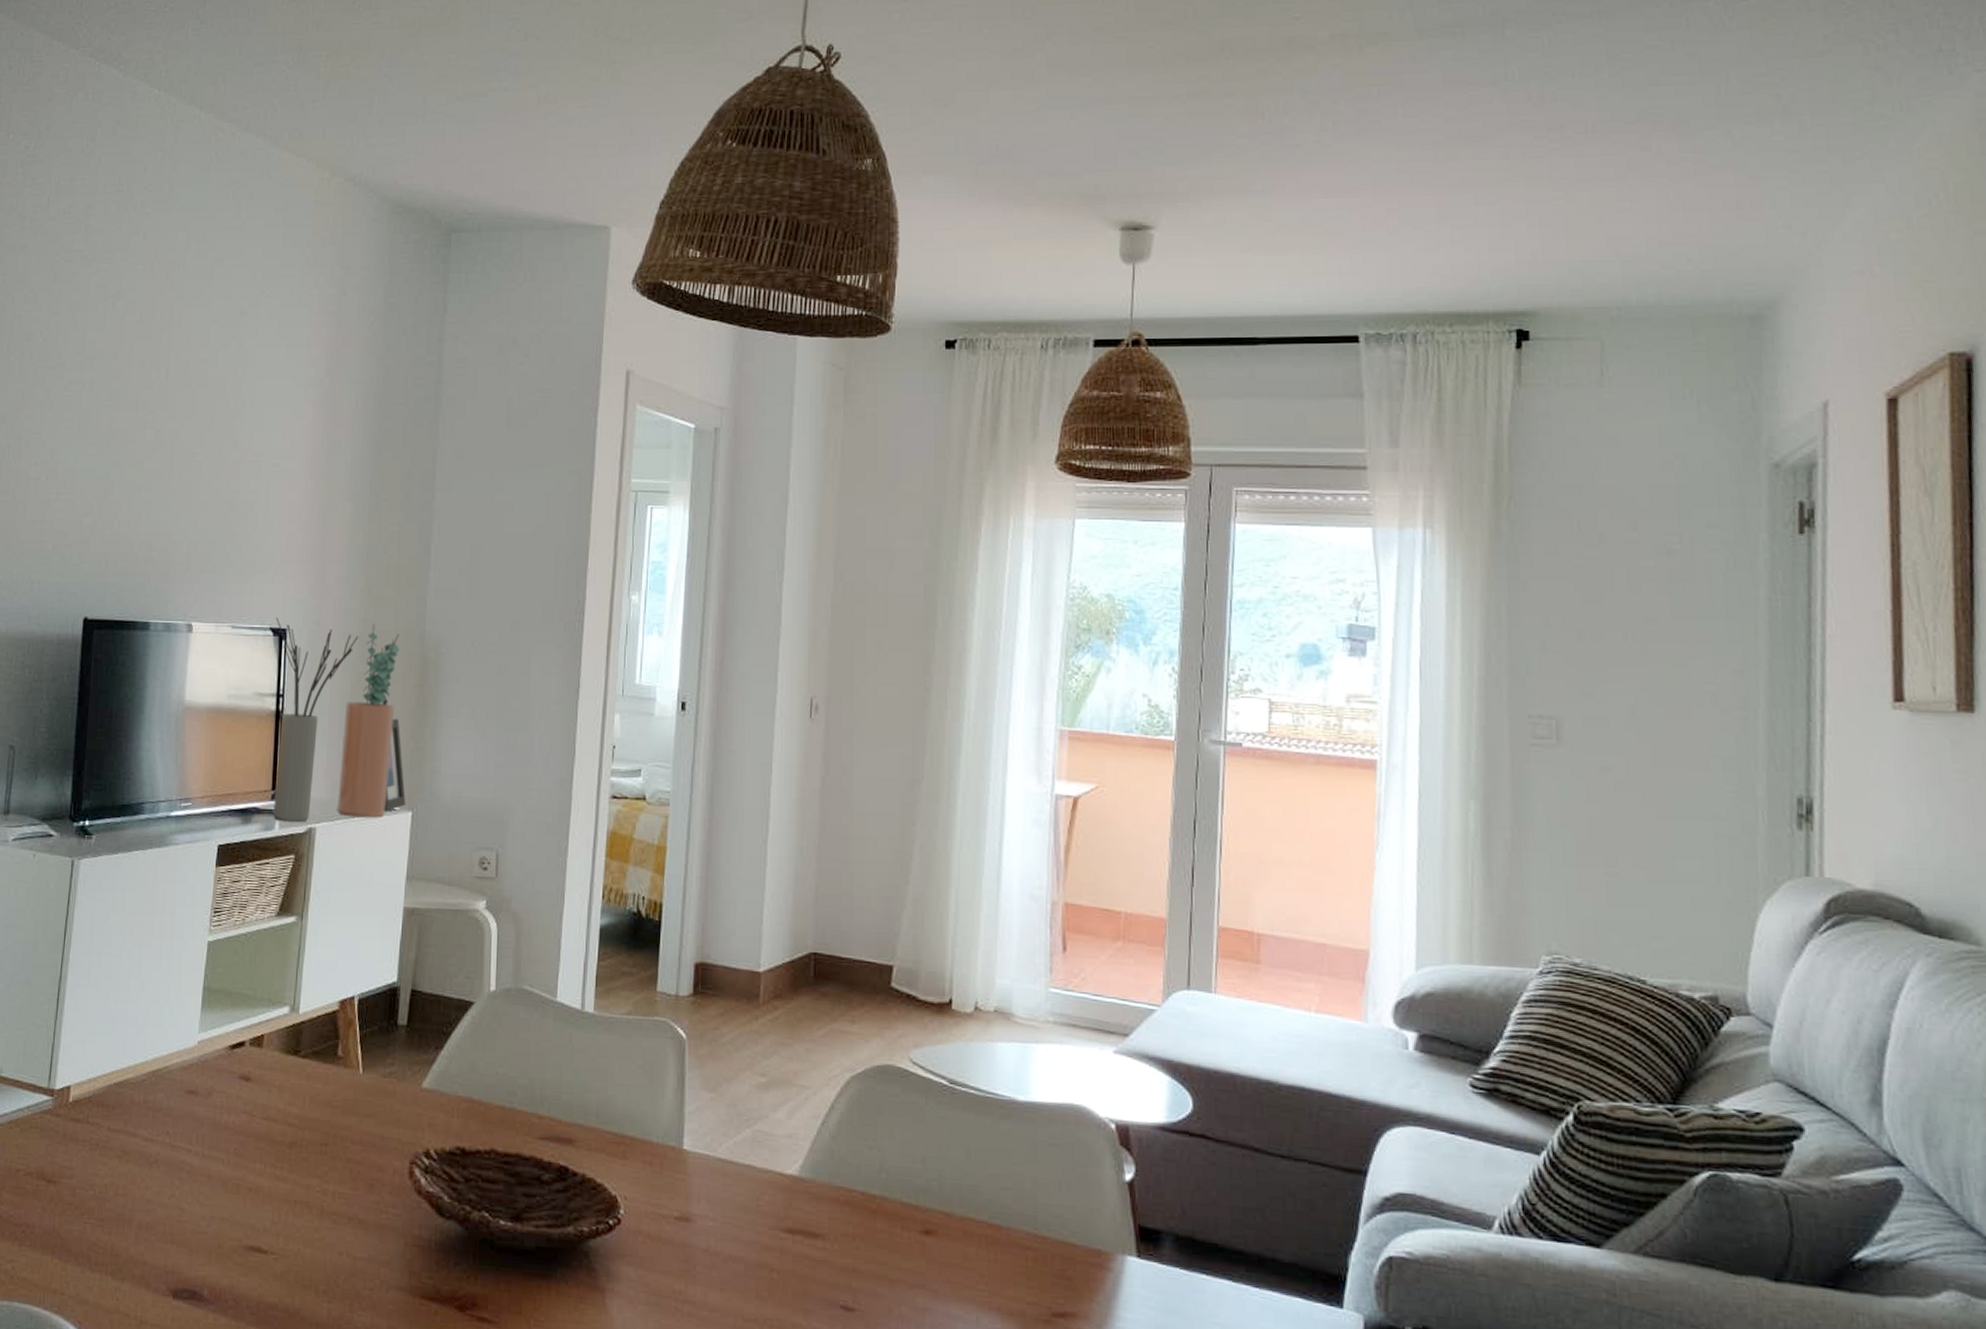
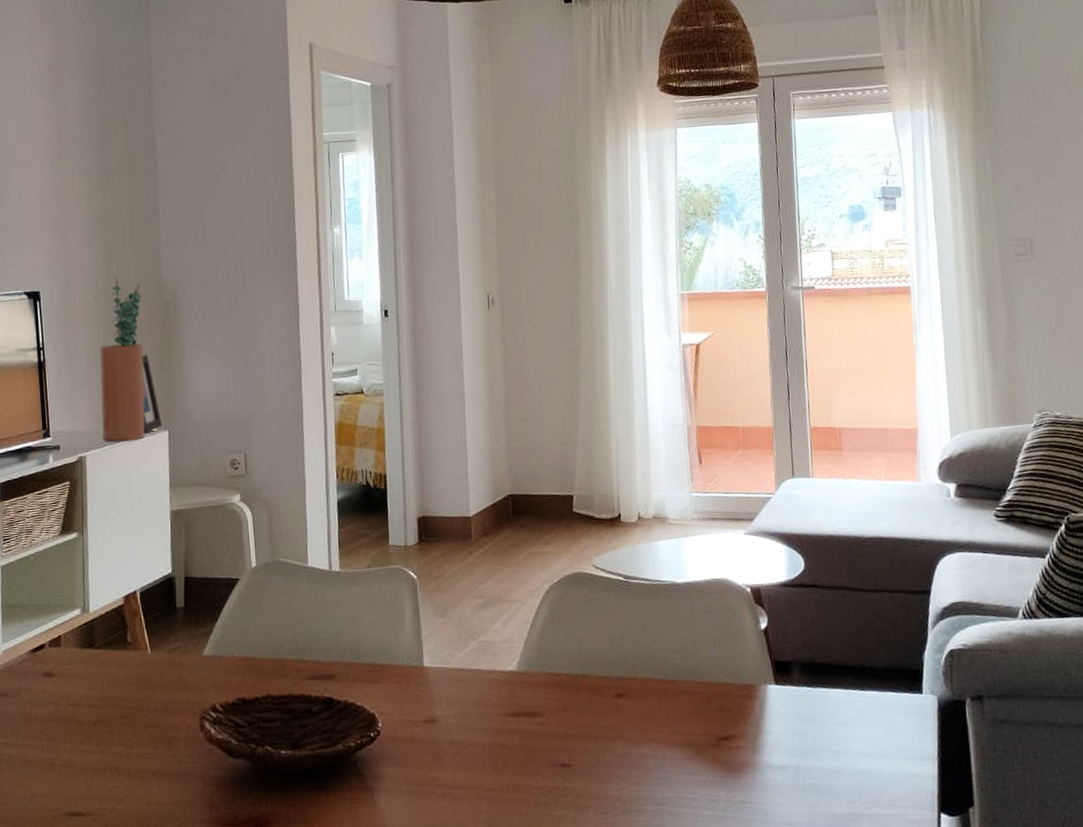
vase: present [273,618,359,823] -> none [29,283,105,456]

